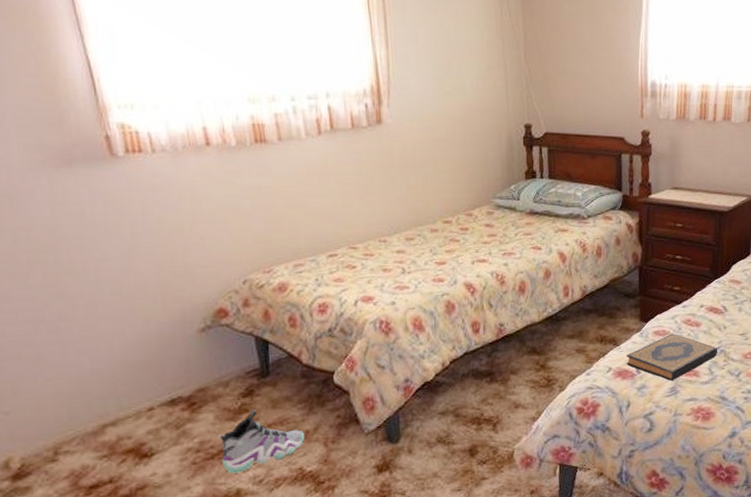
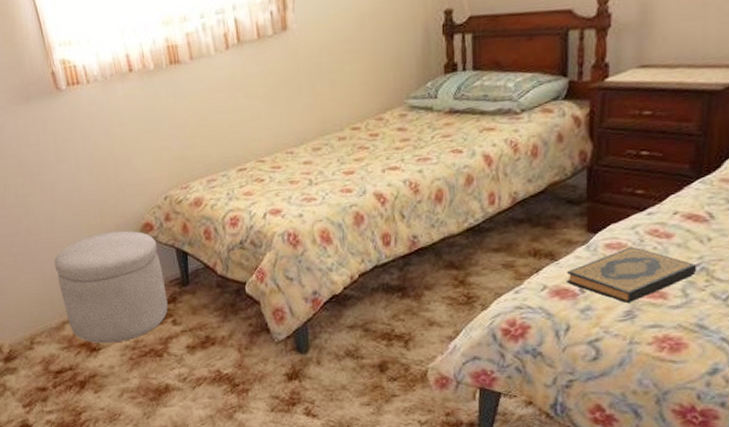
ottoman: none [95,316,243,448] -> present [54,230,168,344]
sneaker: present [220,410,305,474] -> none [151,315,222,370]

